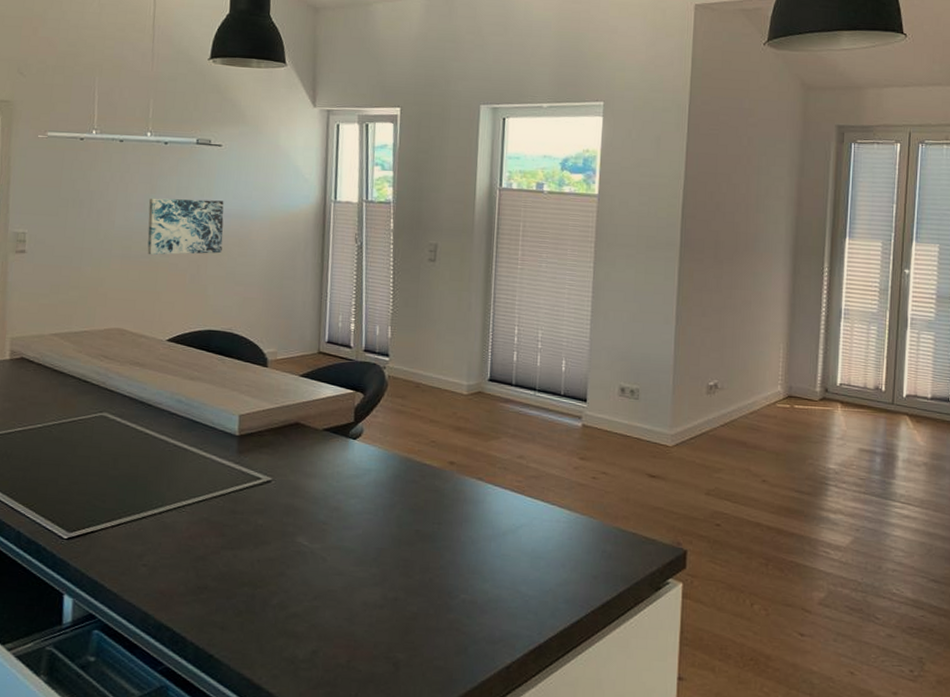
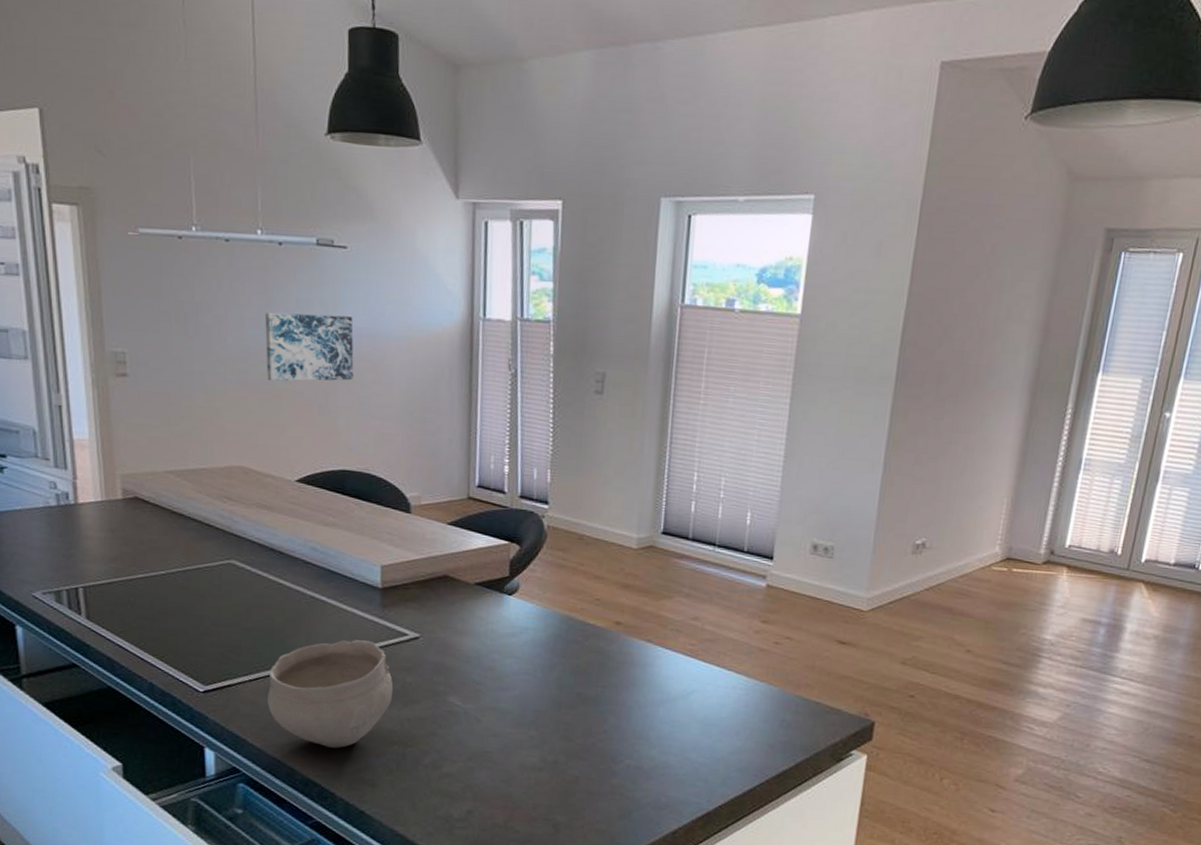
bowl: none [127,485,246,591] -> present [268,640,394,748]

